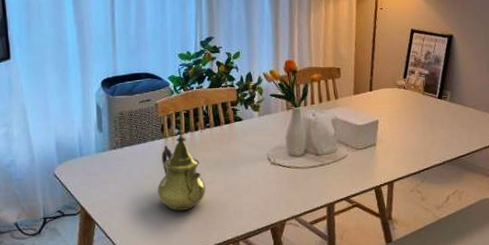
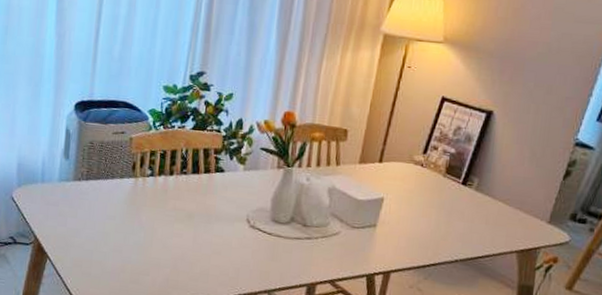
teapot: present [157,129,206,211] -> none [118,170,173,262]

